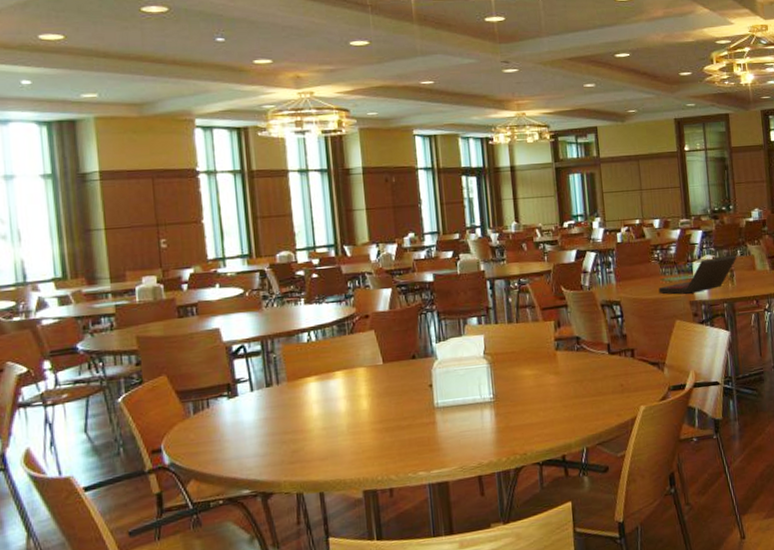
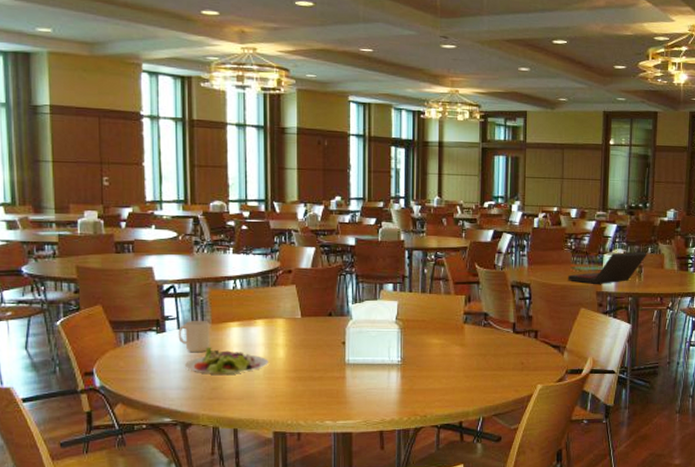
cup: none [251,379,288,415] -> present [178,321,211,353]
salad plate: none [260,406,352,437] -> present [184,347,269,376]

